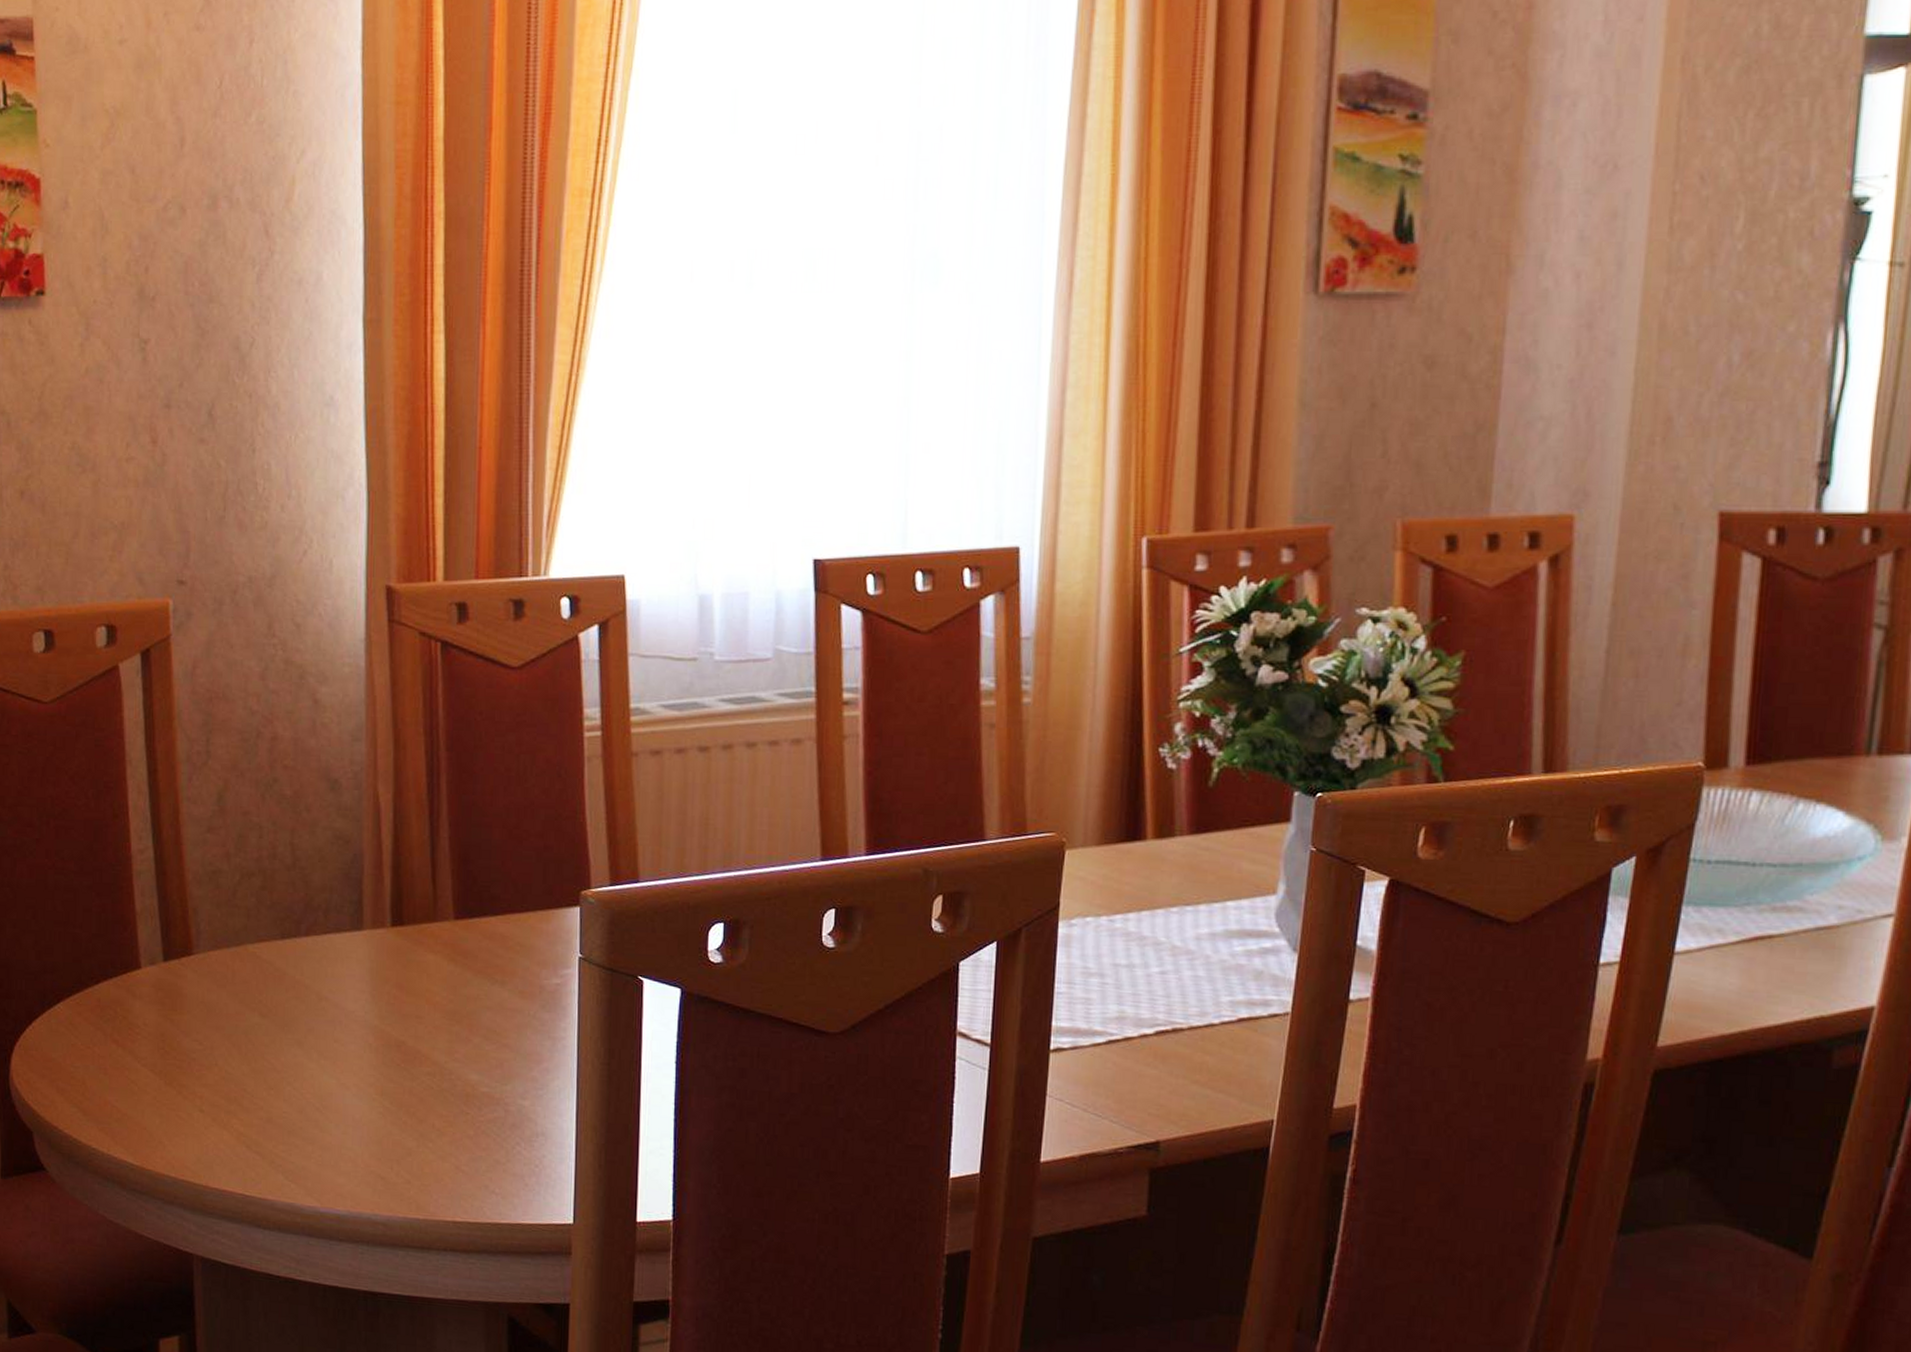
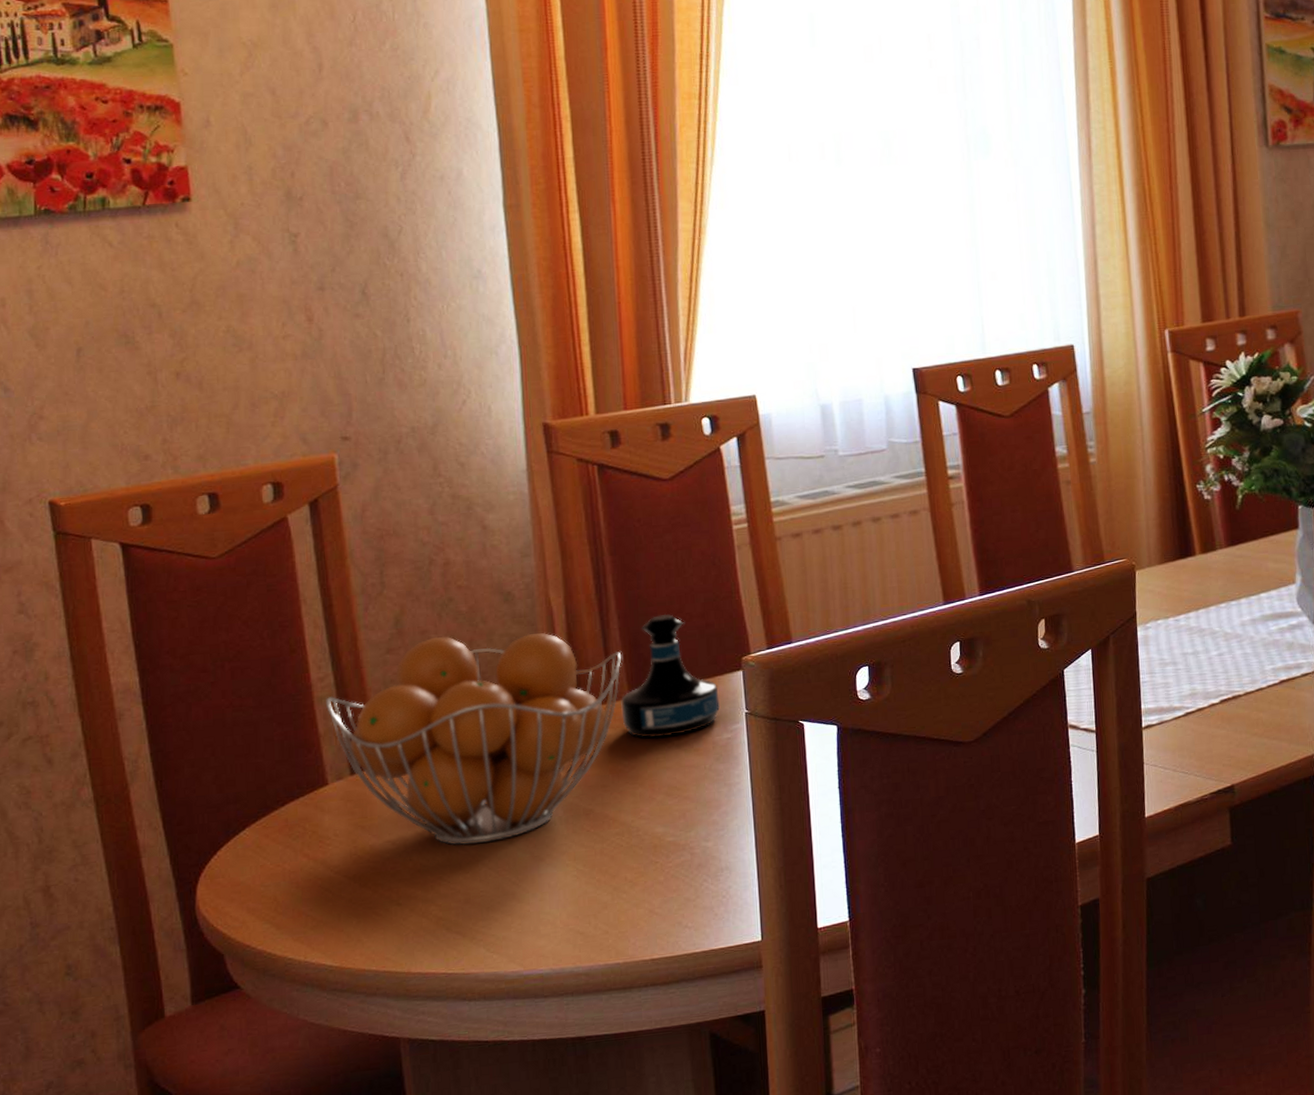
fruit basket: none [144,820,450,1059] -> present [326,633,622,846]
tequila bottle: none [444,827,552,972] -> present [621,613,720,738]

